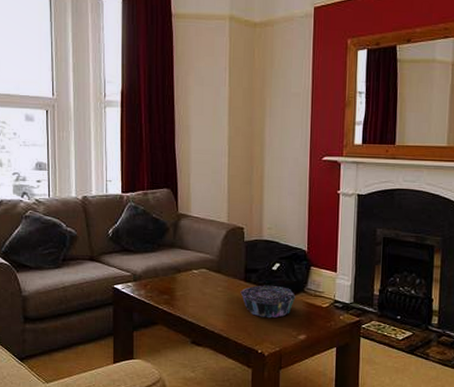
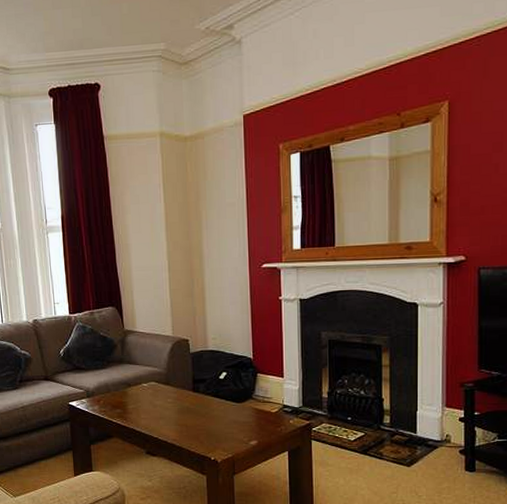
decorative bowl: present [240,285,296,319] -> none [190,394,245,426]

